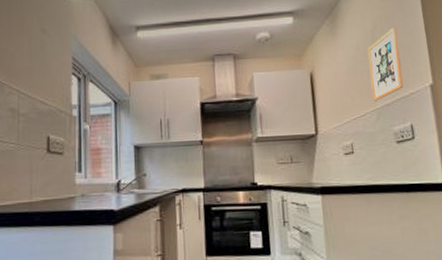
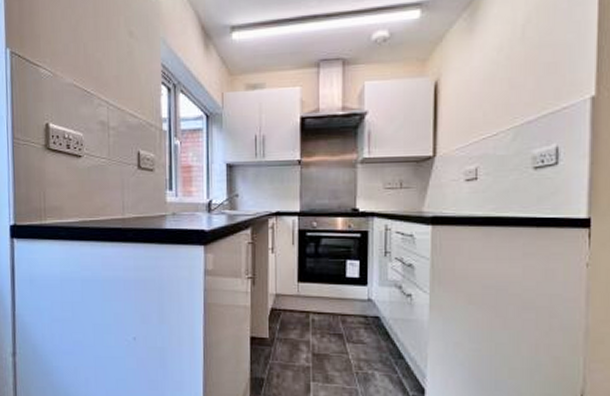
picture frame: present [368,27,404,101] -> none [512,20,558,117]

